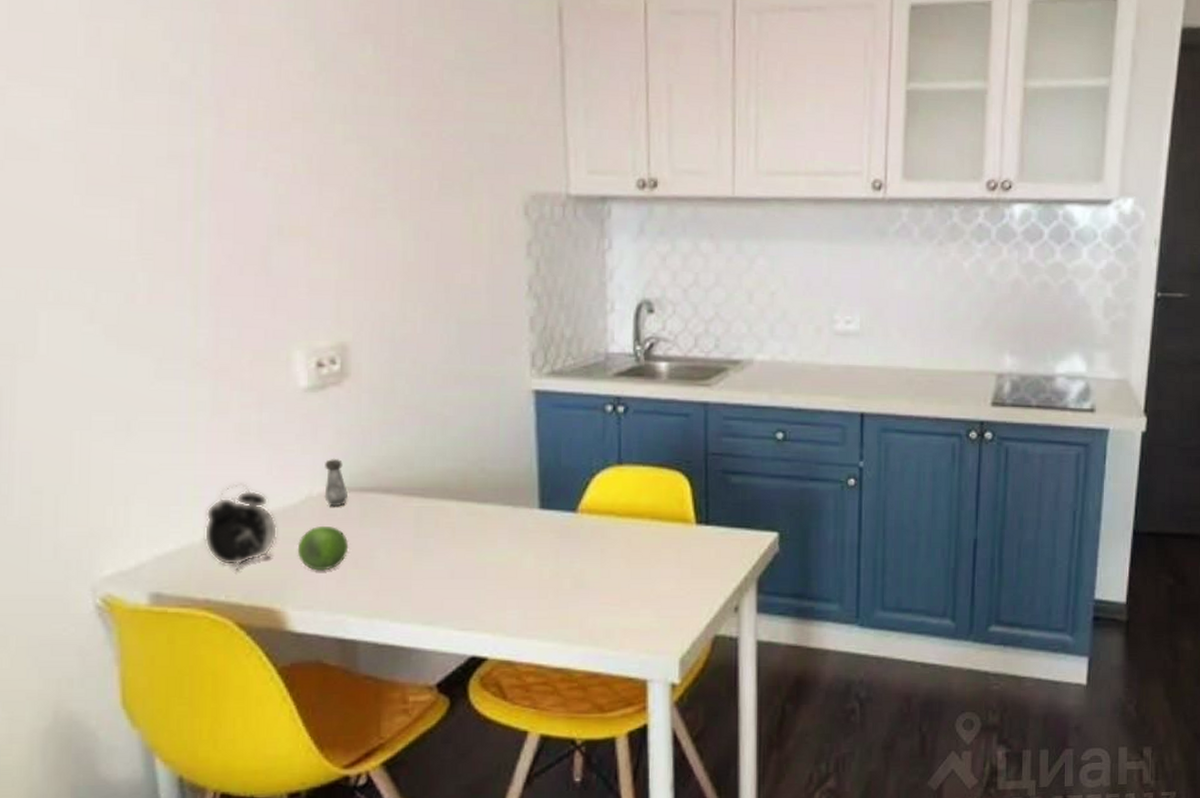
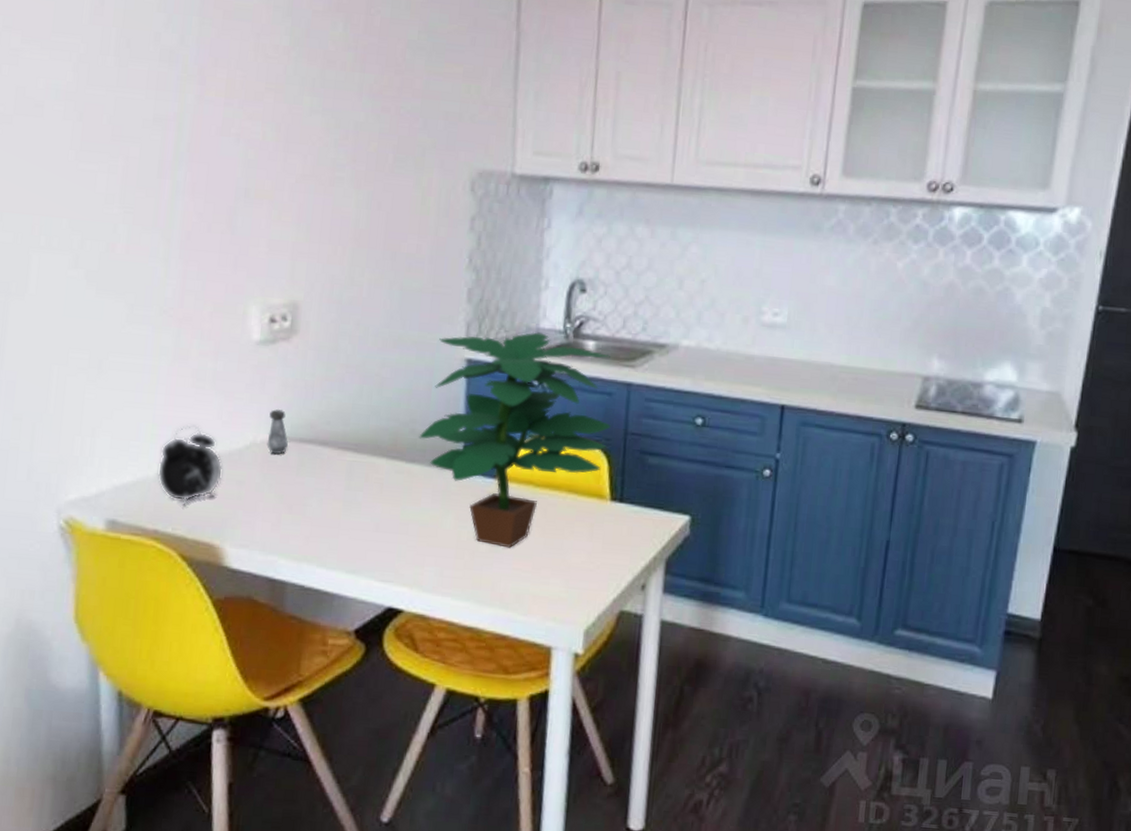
fruit: present [297,525,349,571] -> none [238,471,285,514]
potted plant: none [490,357,690,582] -> present [419,332,611,548]

